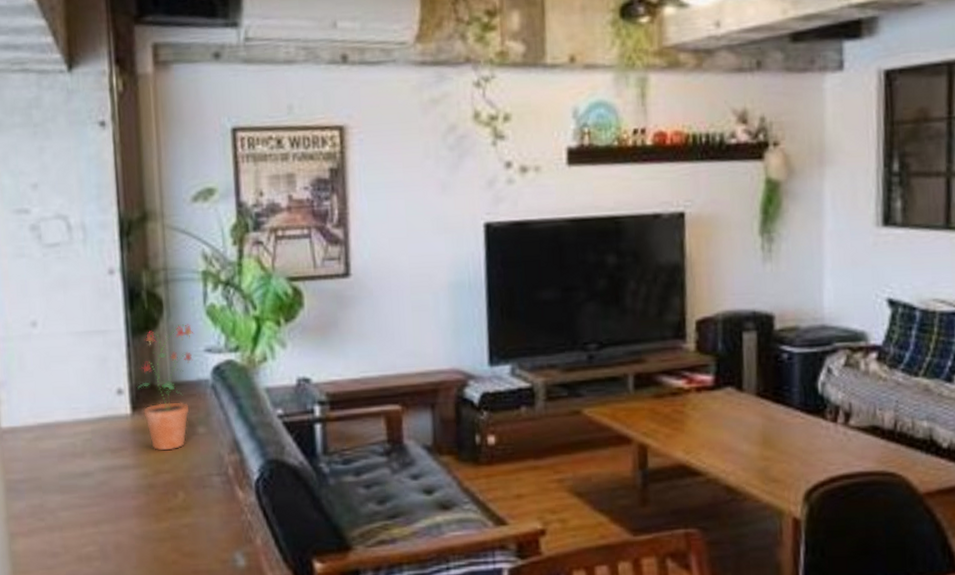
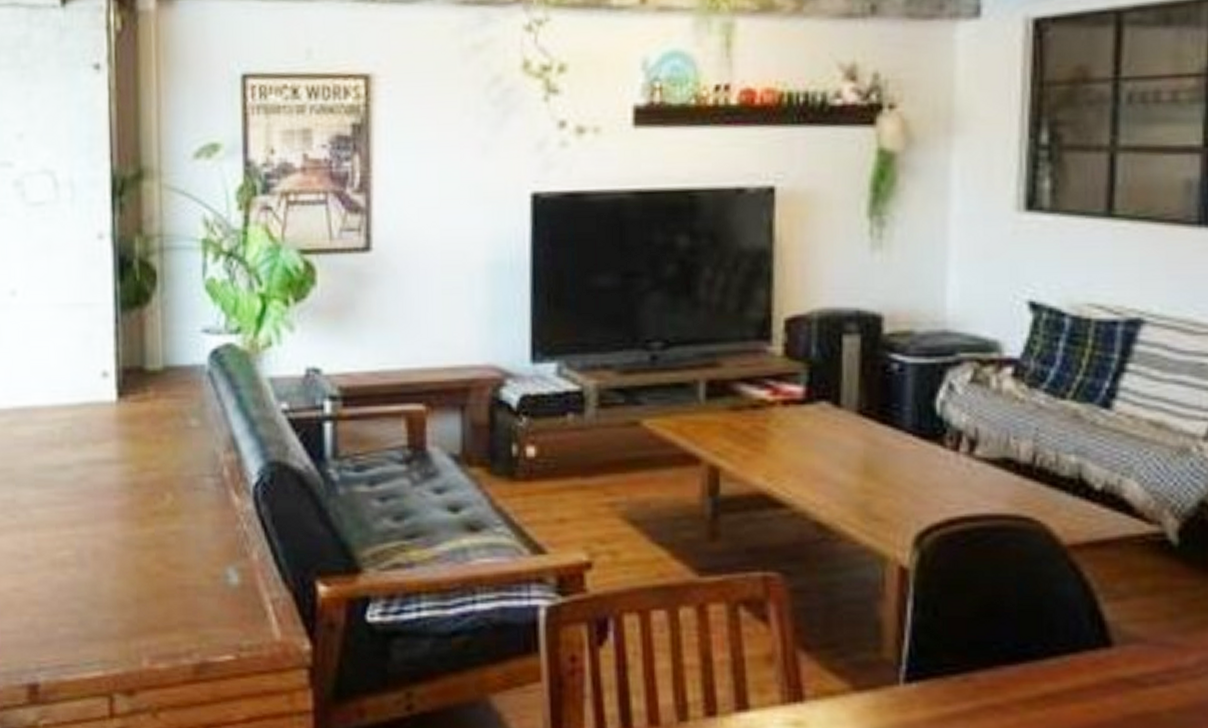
potted plant: present [137,324,194,450] -> none [124,299,191,445]

